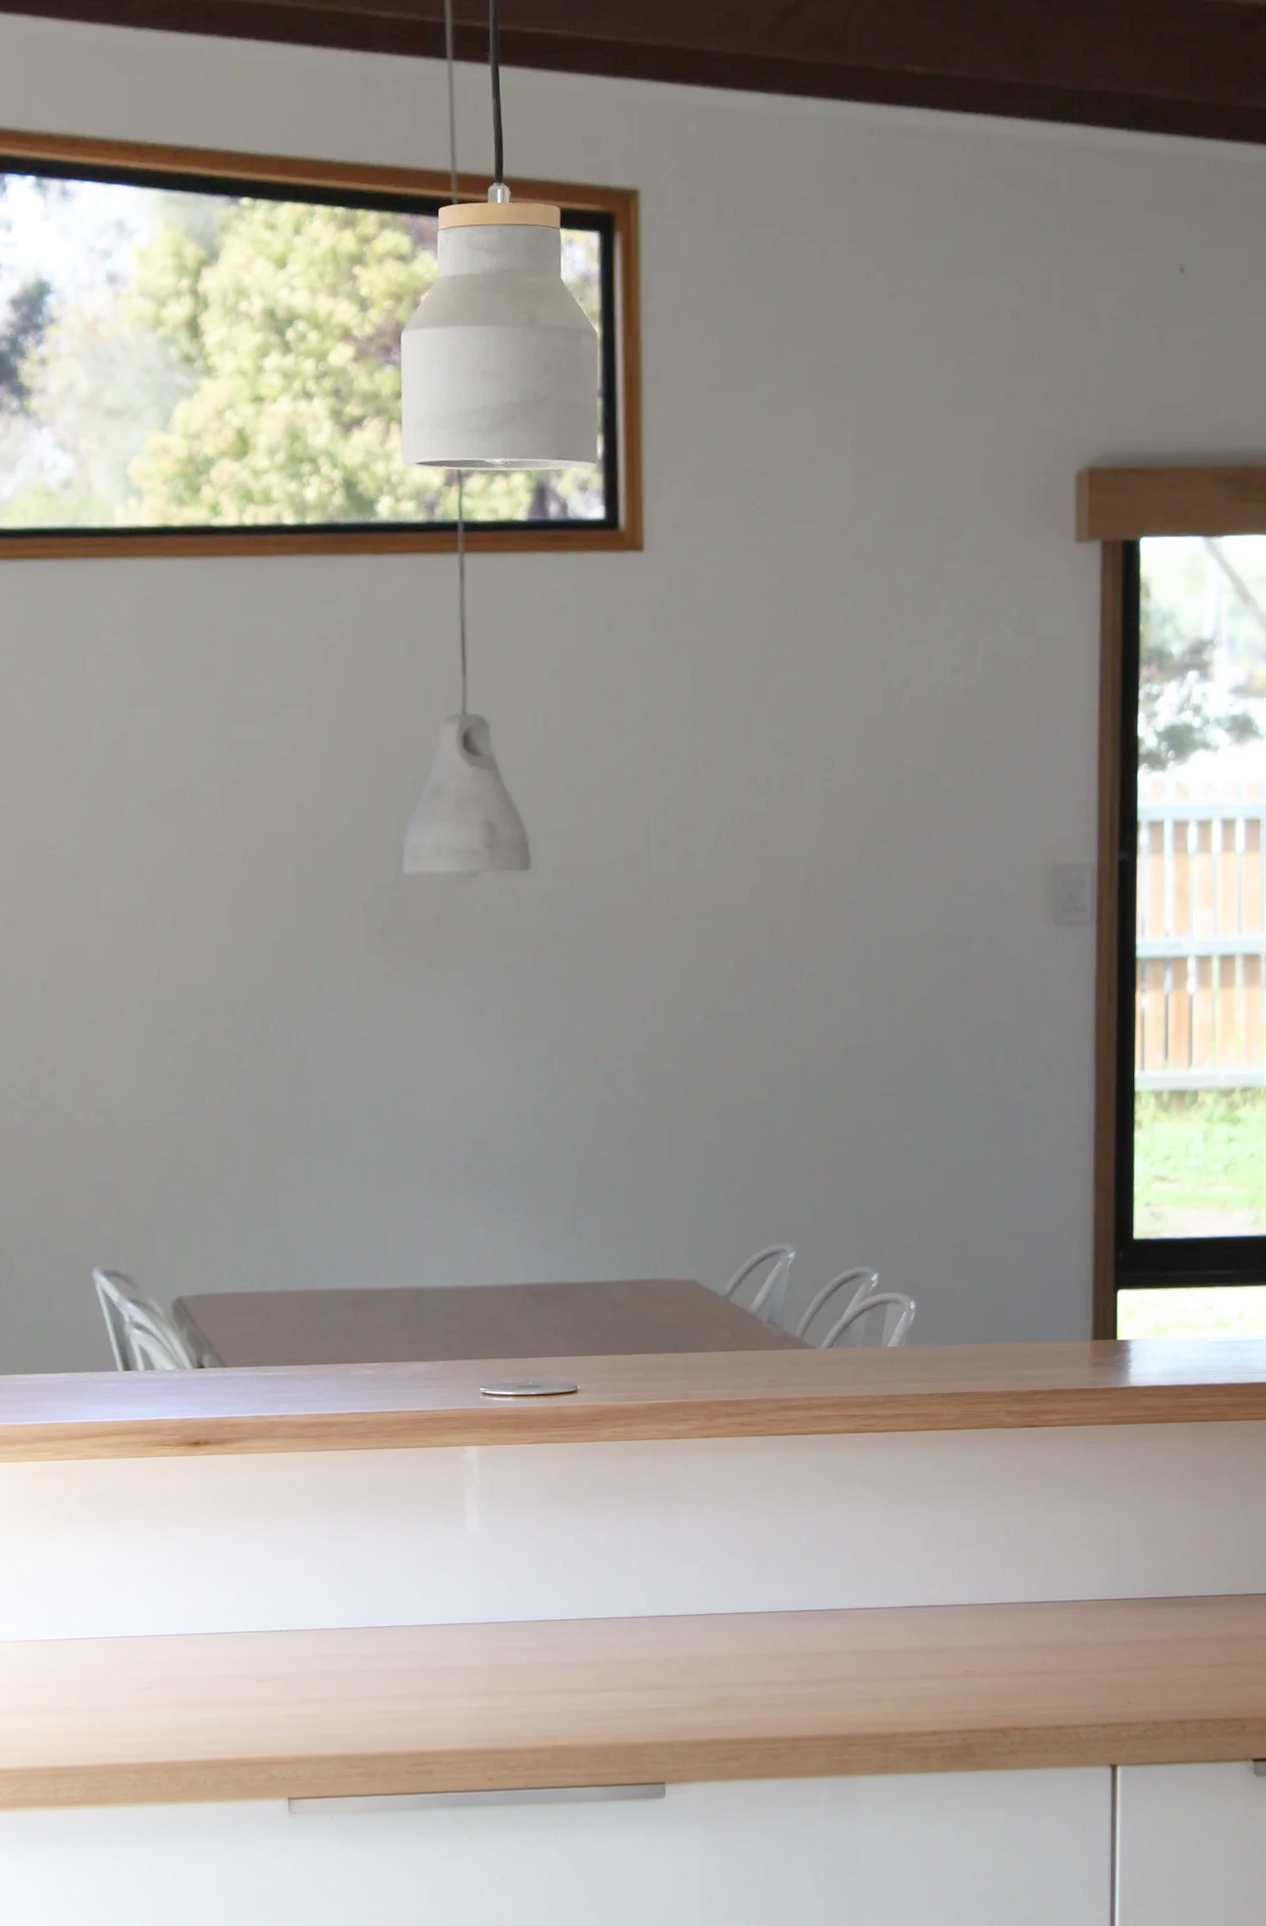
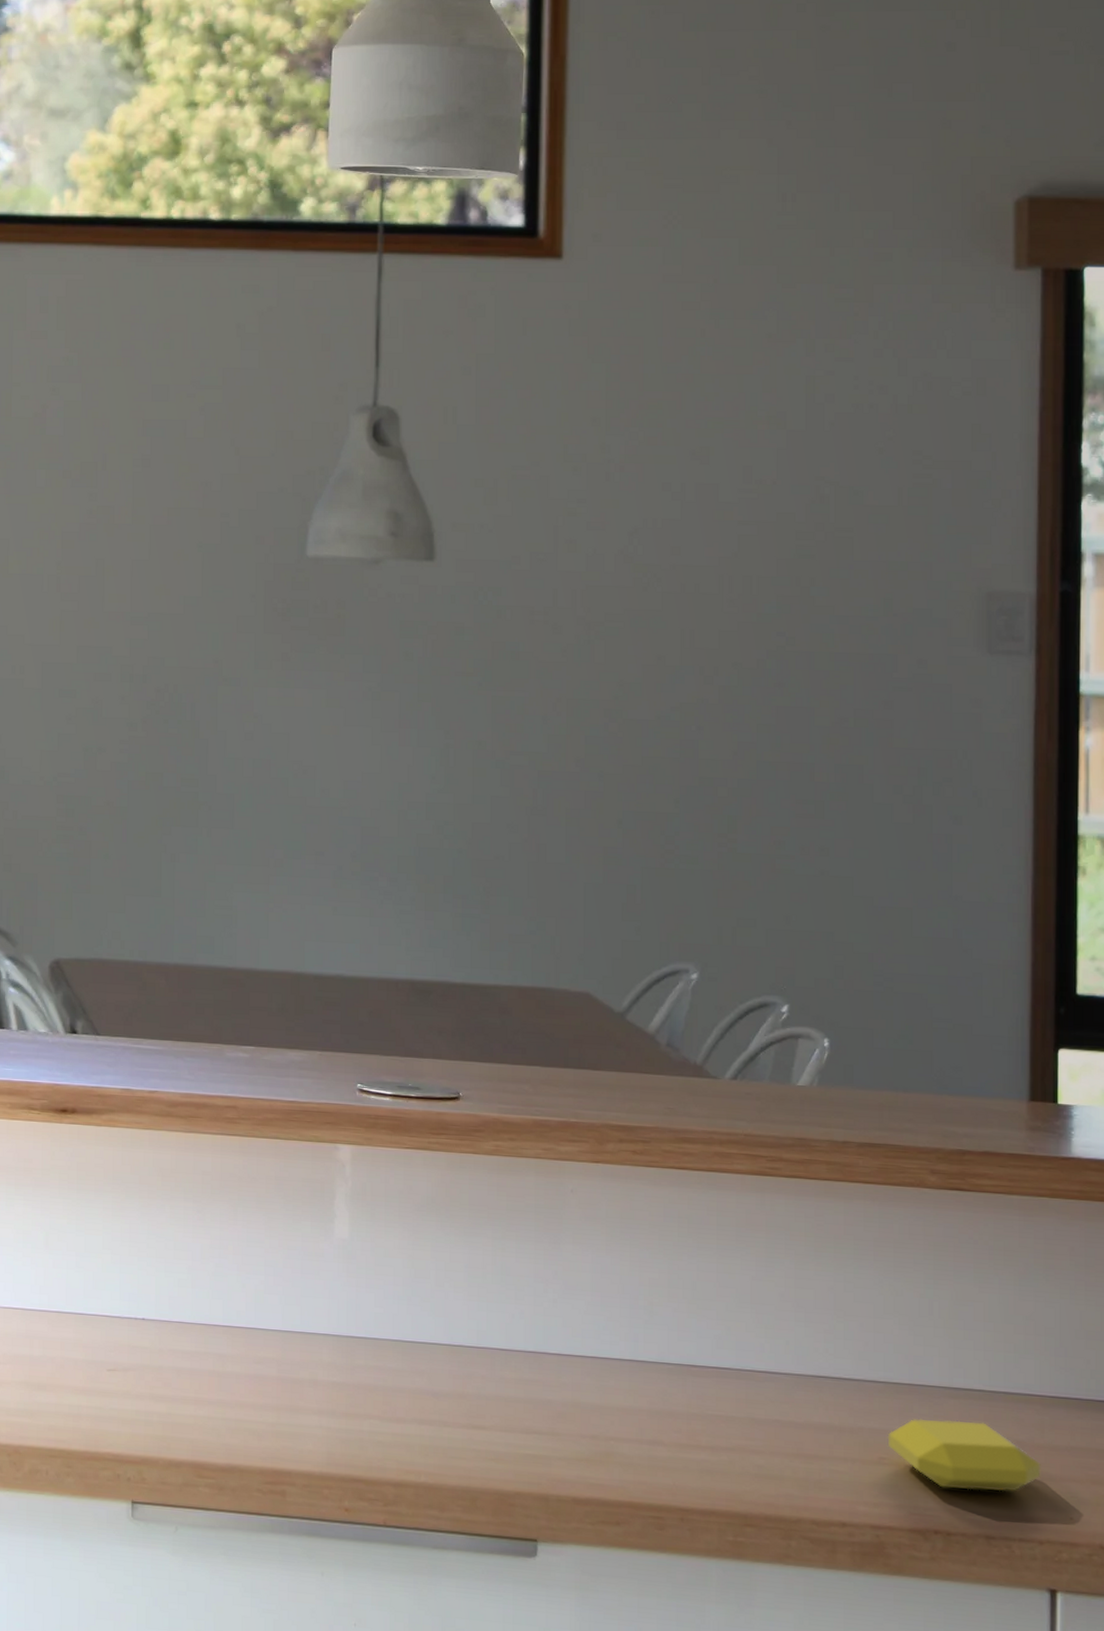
soap bar: none [971,1629,1103,1690] -> present [887,1418,1041,1492]

